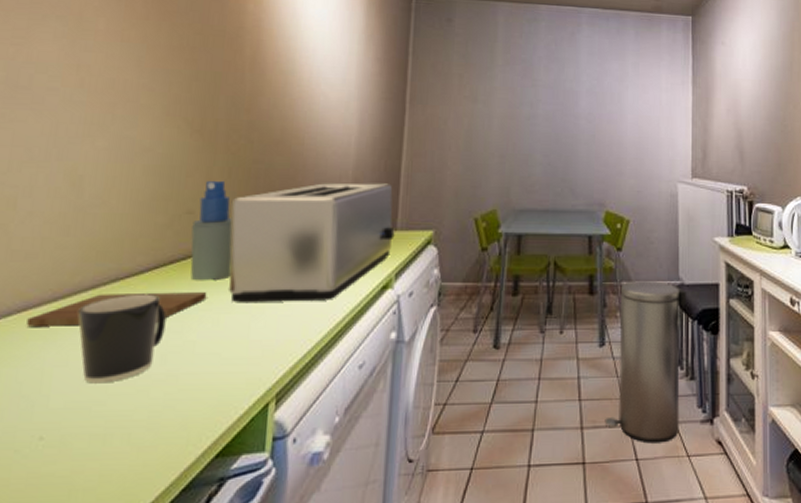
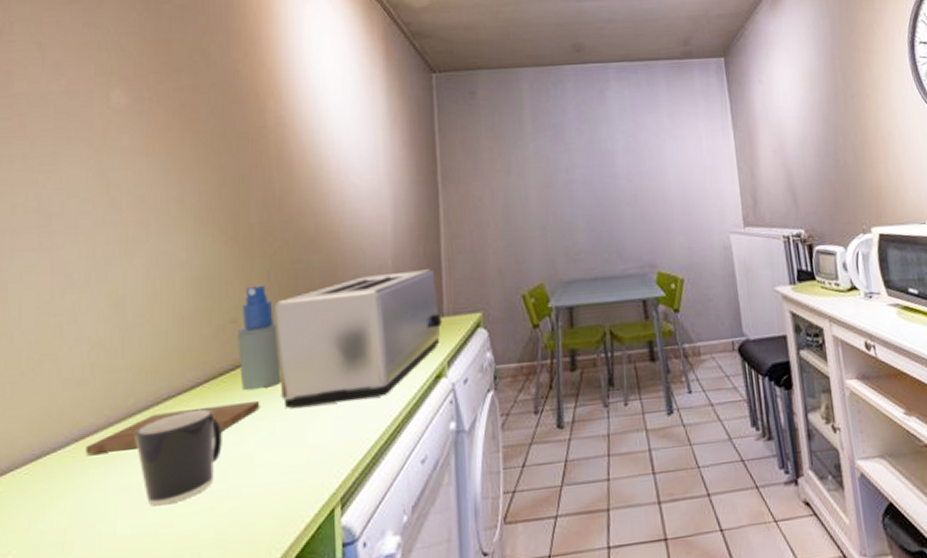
pedal bin: present [604,281,686,444] -> none [682,340,763,512]

